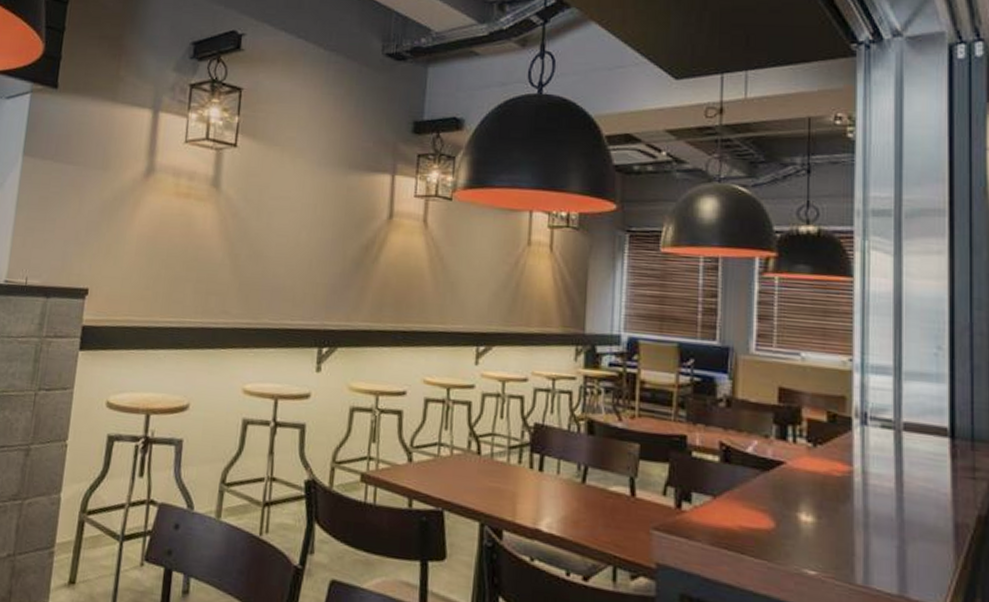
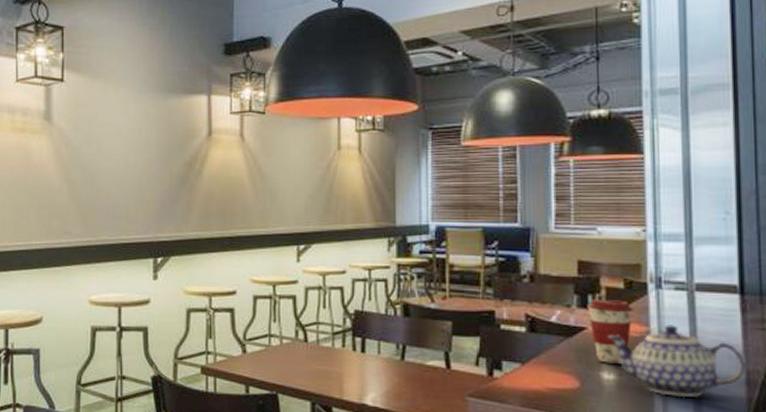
coffee cup: none [787,430,836,505] -> present [588,298,633,364]
teapot: none [808,465,956,549] -> present [608,324,747,398]

